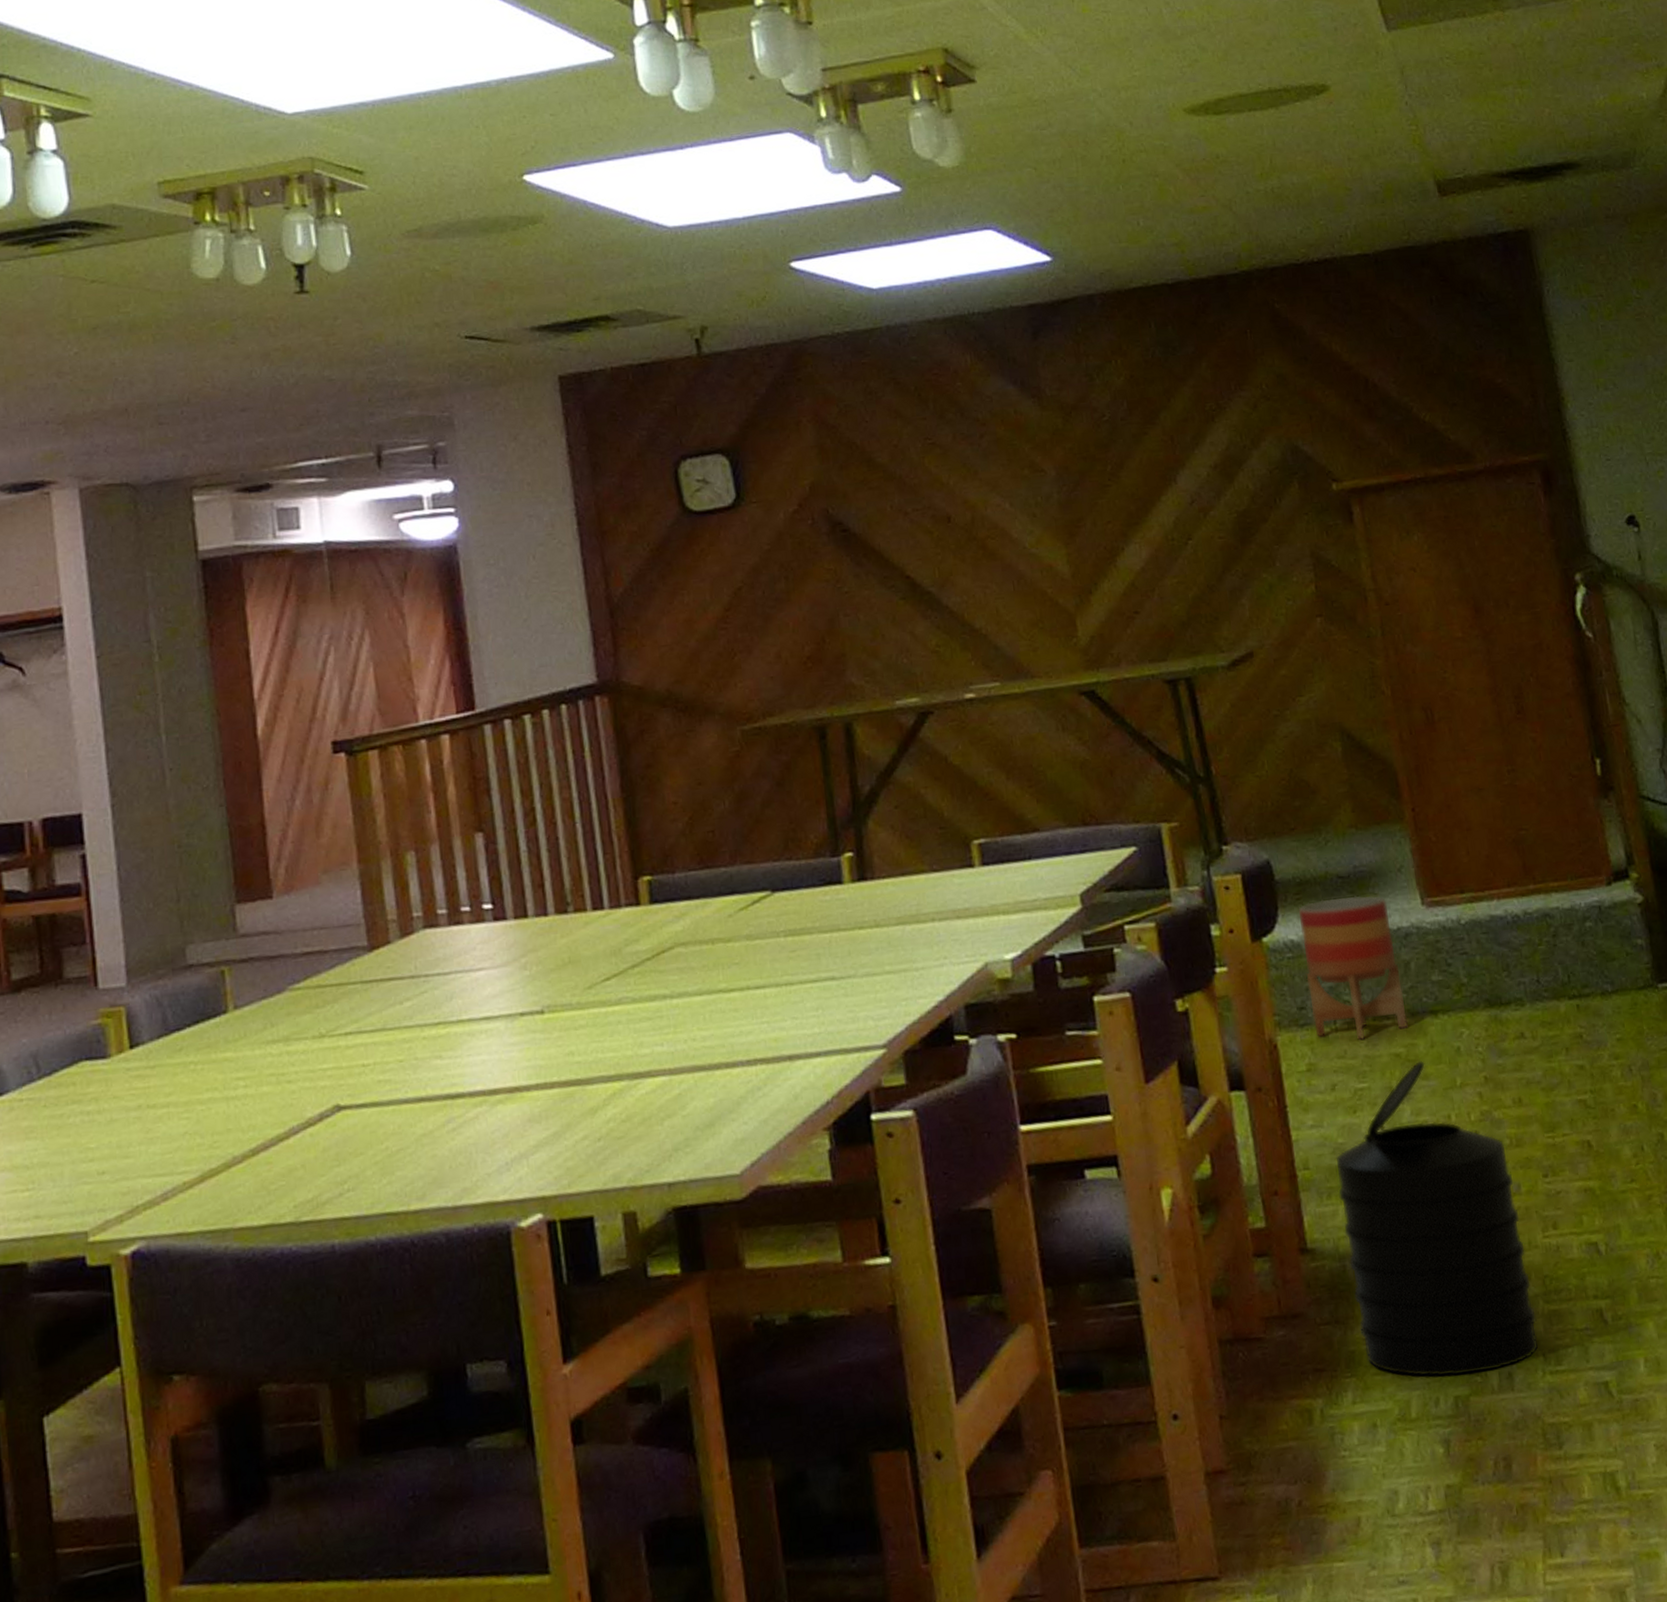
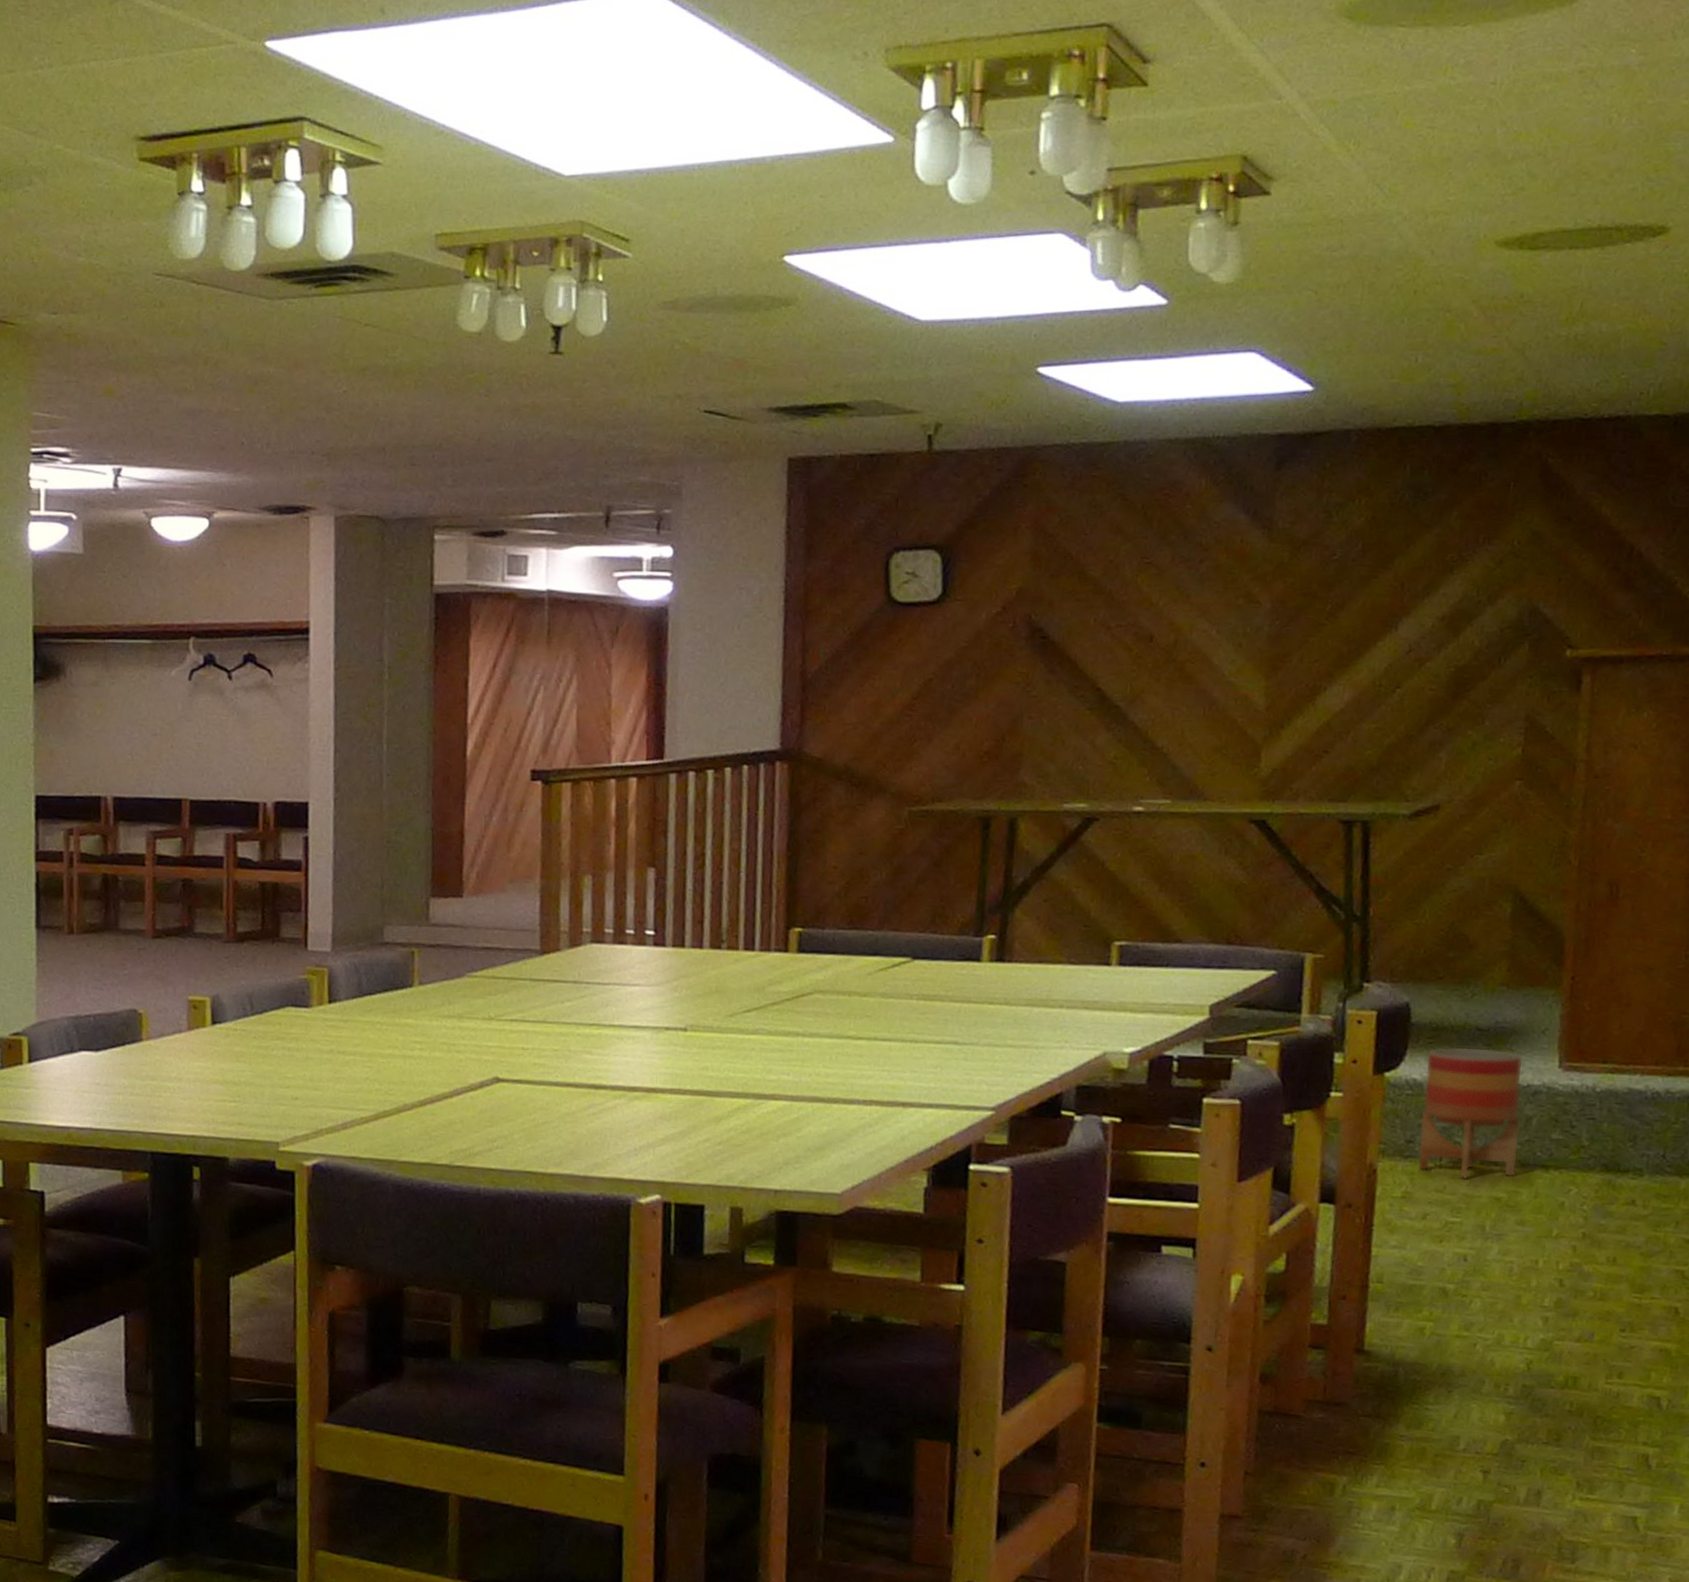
trash can: present [1335,1060,1538,1377] -> none [1398,1207,1588,1486]

